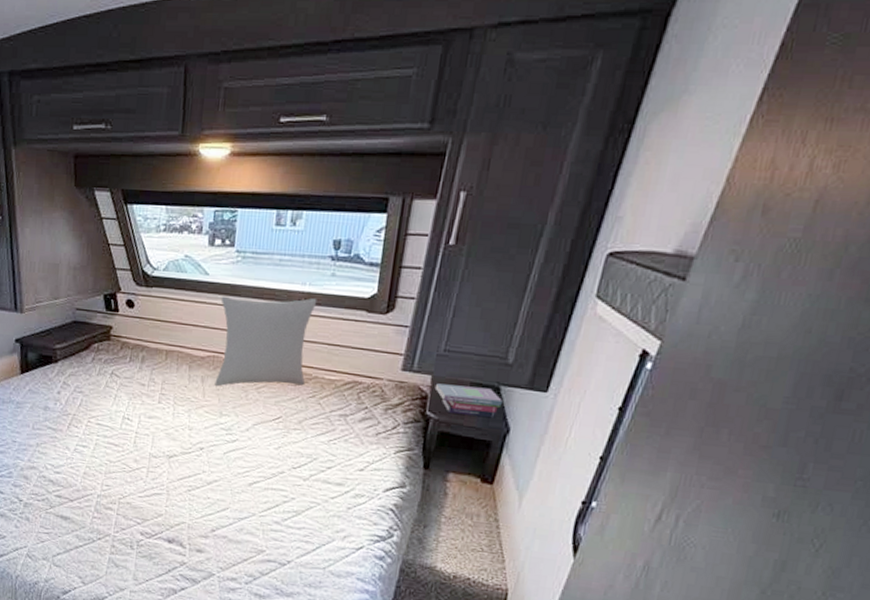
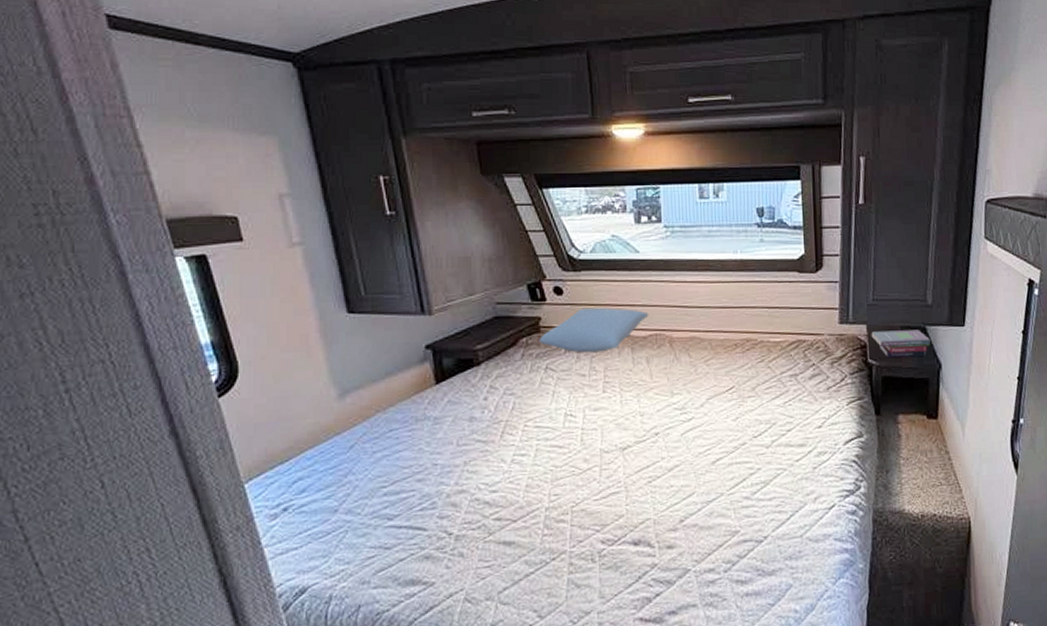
pillow: none [108,322,210,366] -> present [539,307,649,353]
pillow: present [214,296,317,387] -> none [655,265,751,366]

